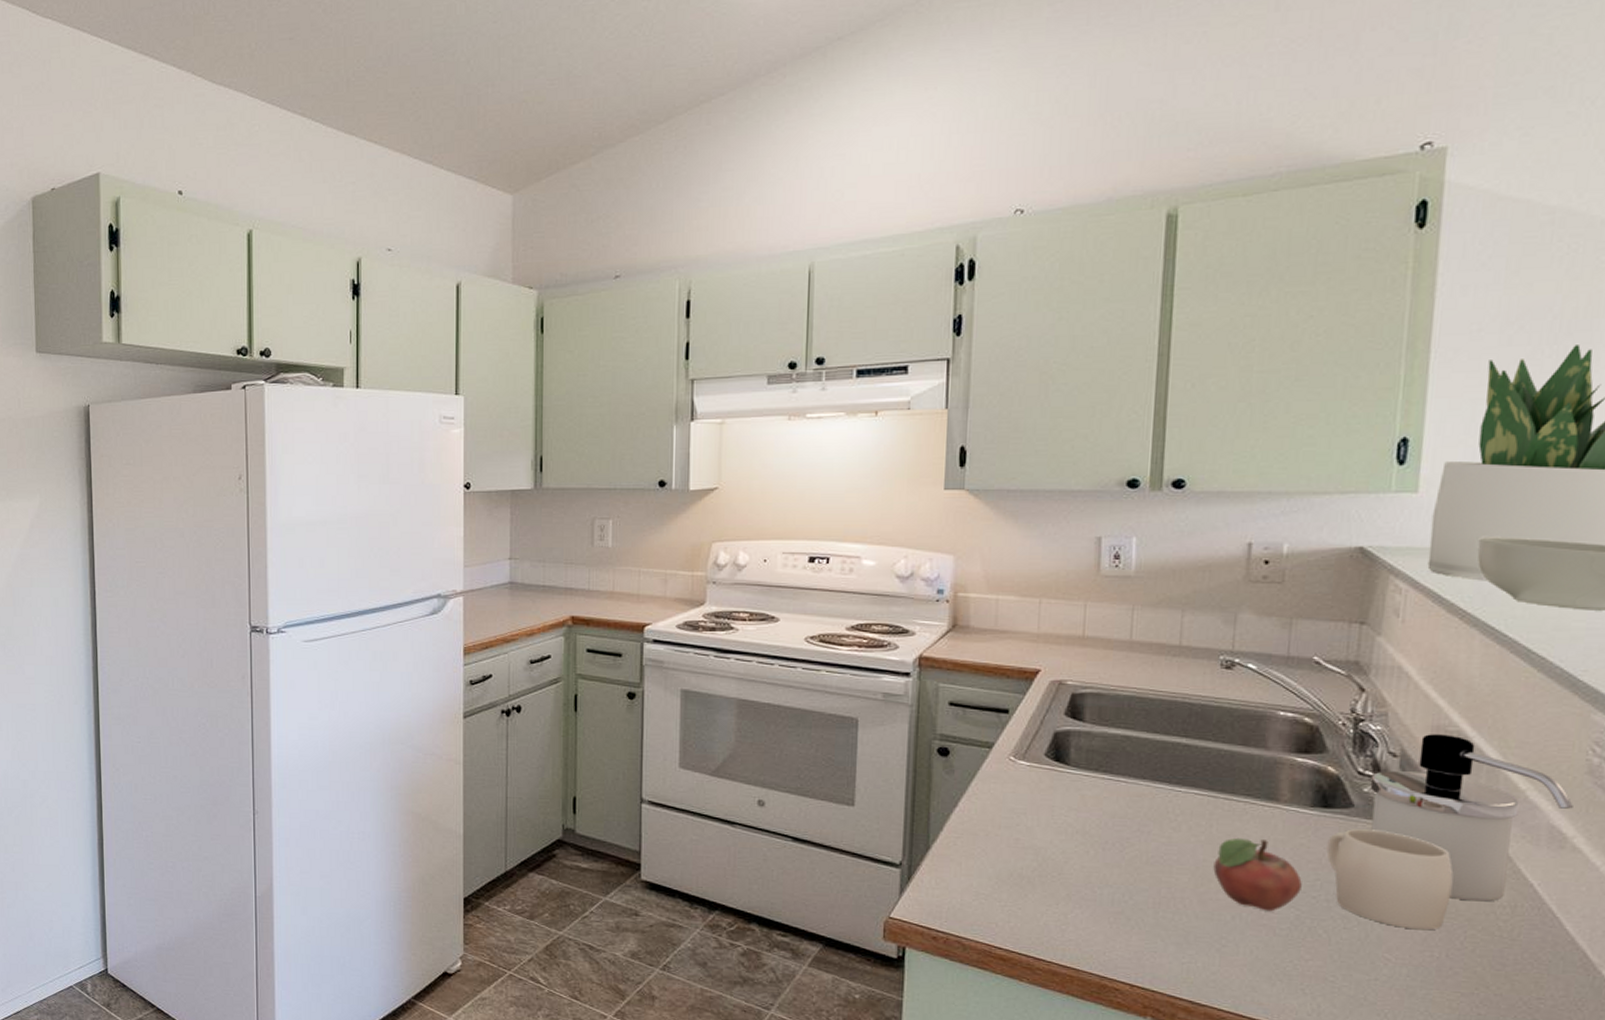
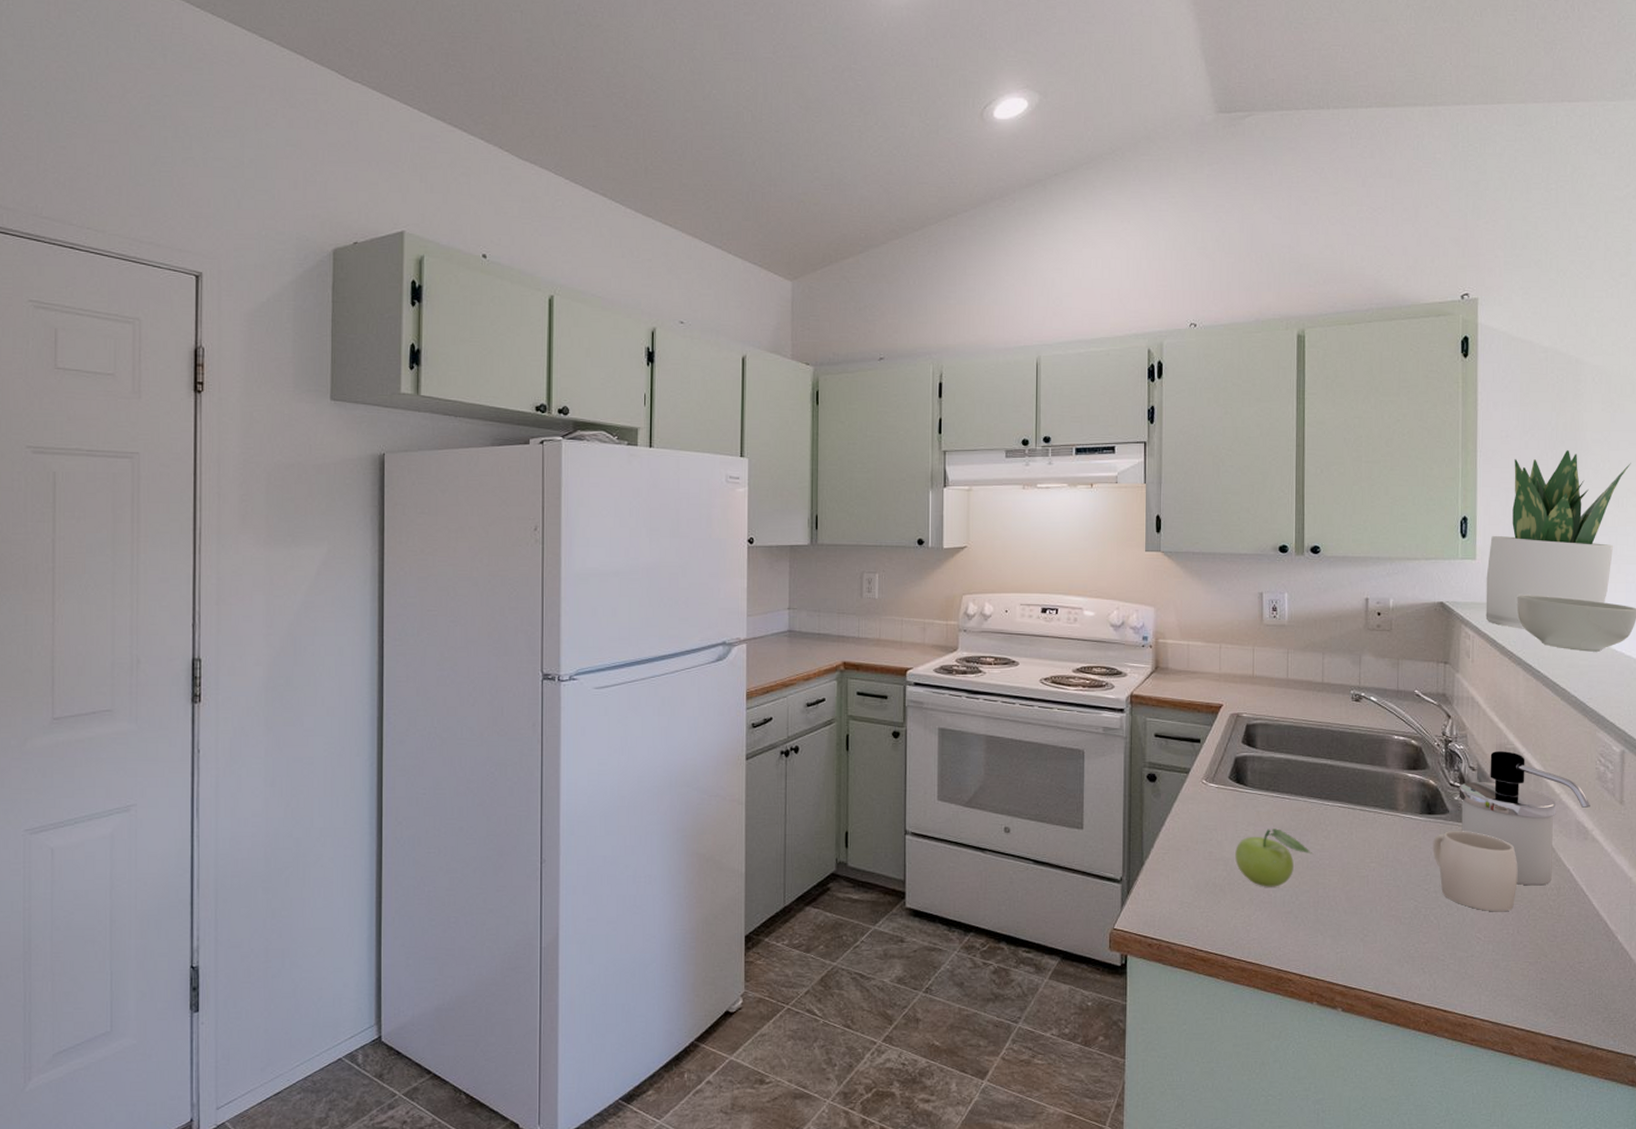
fruit: none [1049,815,1156,883] -> present [1235,828,1314,887]
fruit: present [1213,837,1302,912] -> none [1355,842,1417,904]

